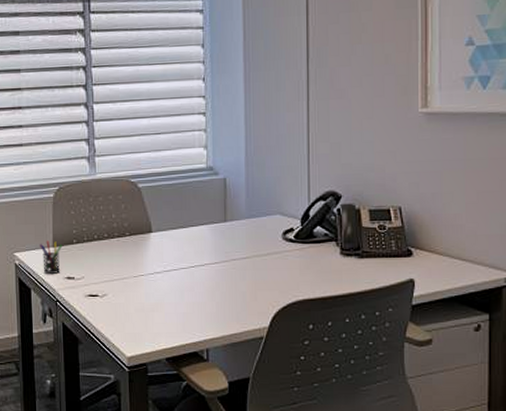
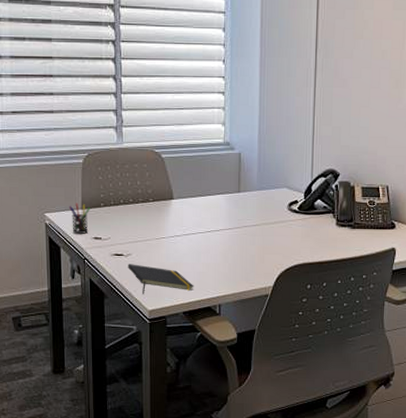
notepad: none [103,305,178,339] -> present [128,264,194,294]

